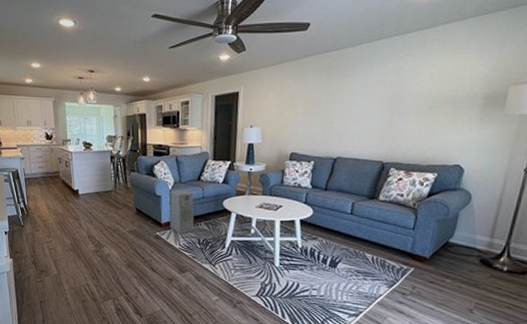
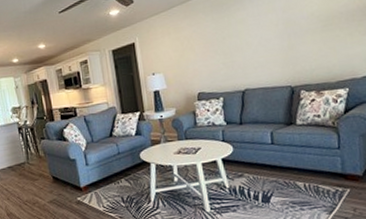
air purifier: present [169,189,195,234] -> none [84,148,116,195]

